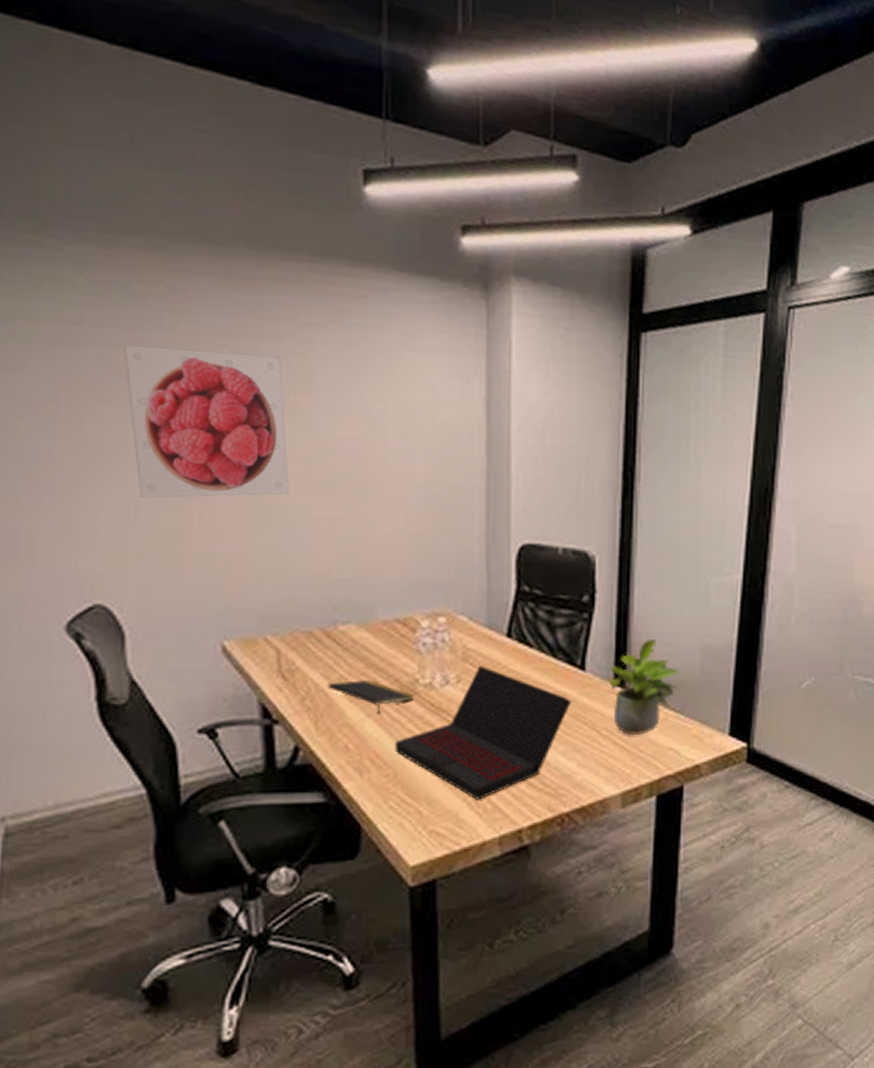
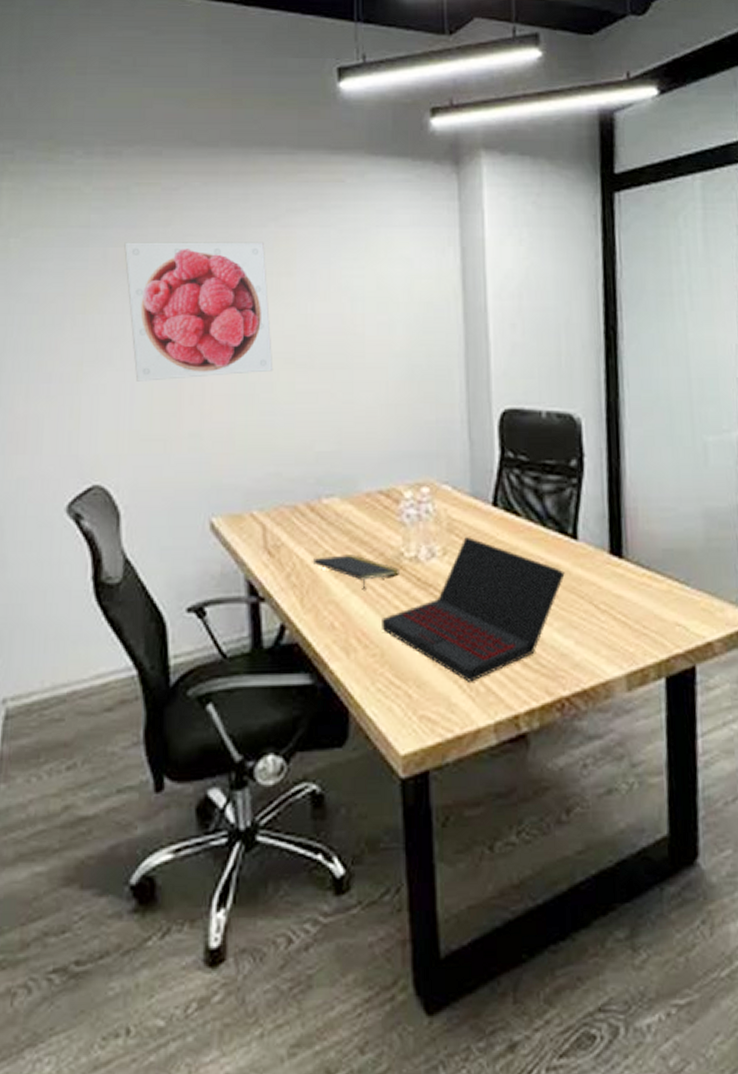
potted plant: present [610,639,681,736] -> none [604,504,683,610]

